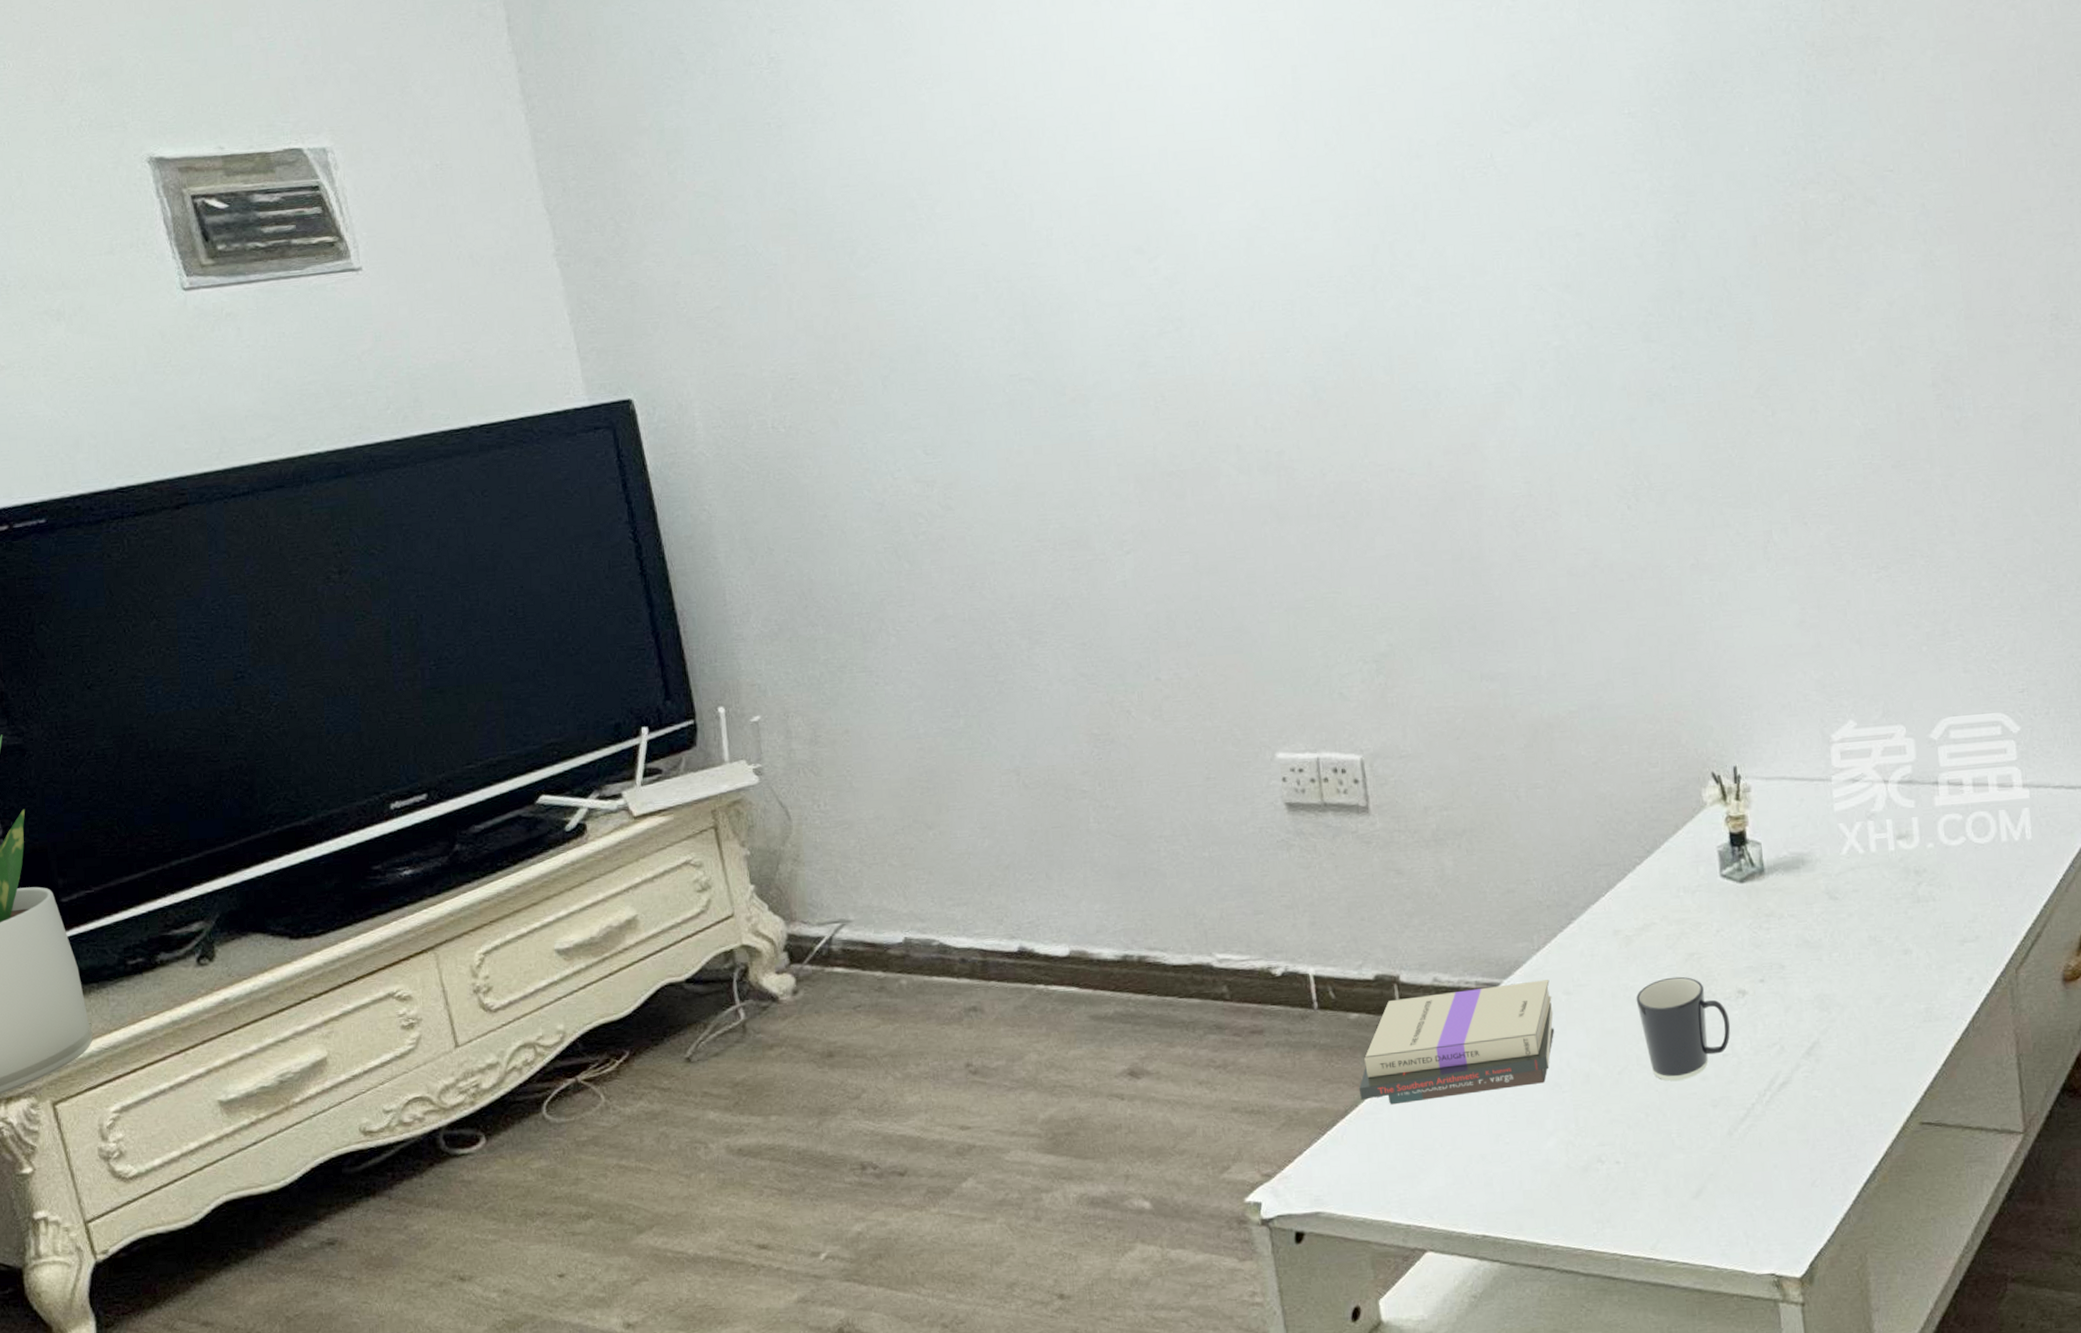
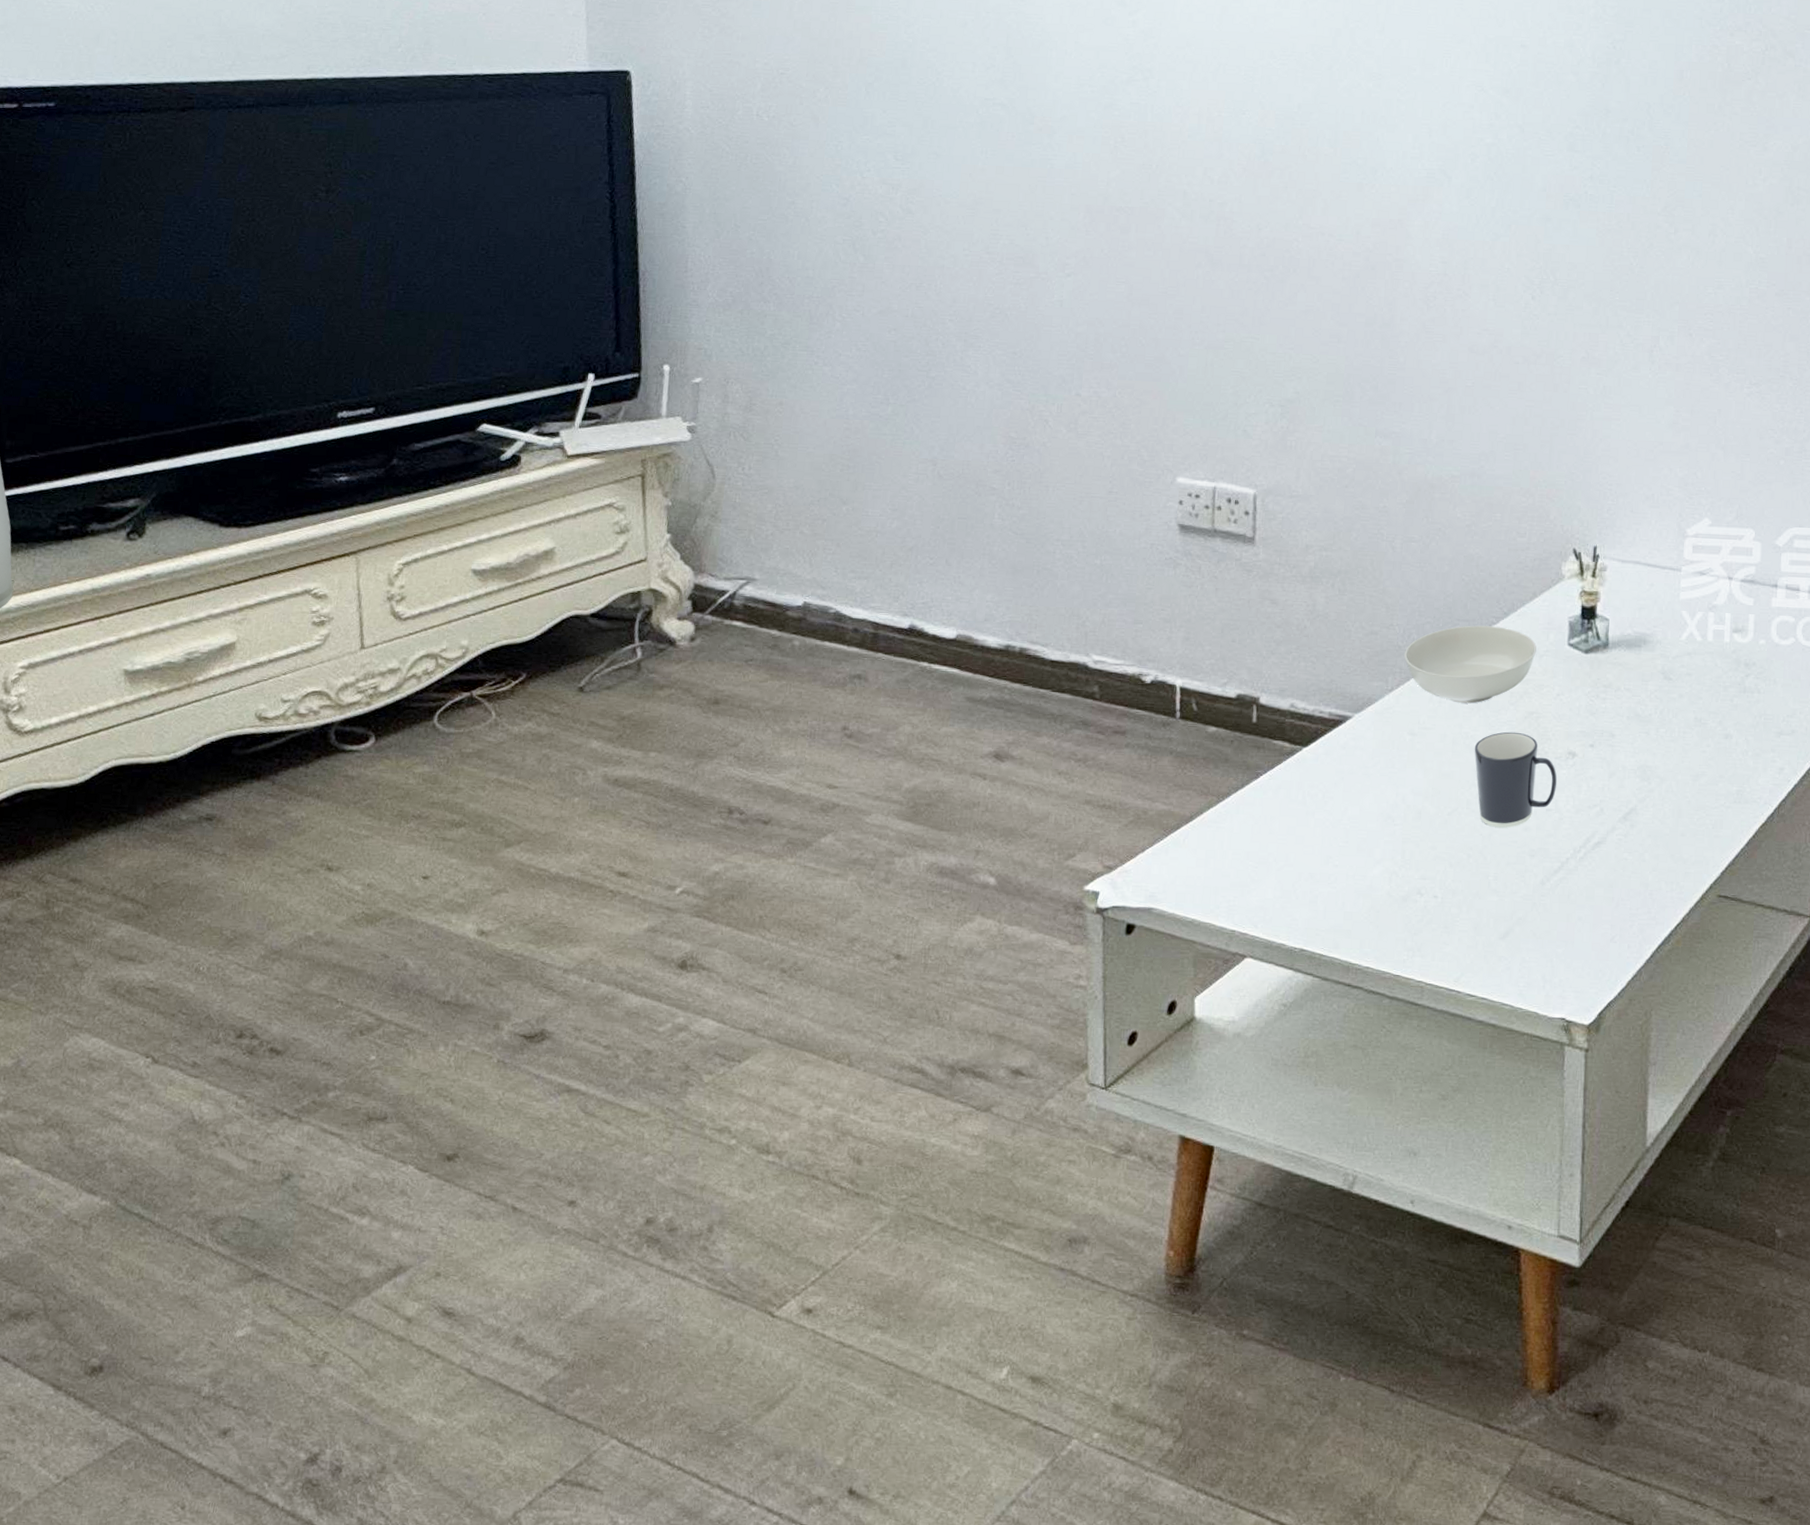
books: present [1358,980,1555,1105] -> none [1206,718,1397,817]
bowl: none [1546,866,1688,954] -> present [1404,625,1537,704]

